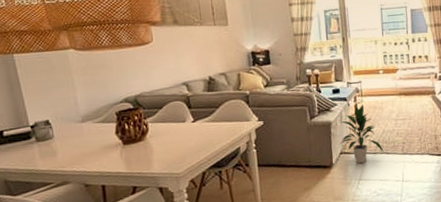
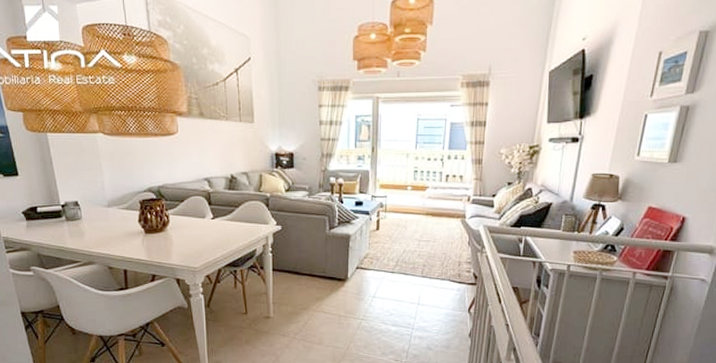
indoor plant: present [340,104,384,164] -> none [358,221,402,281]

